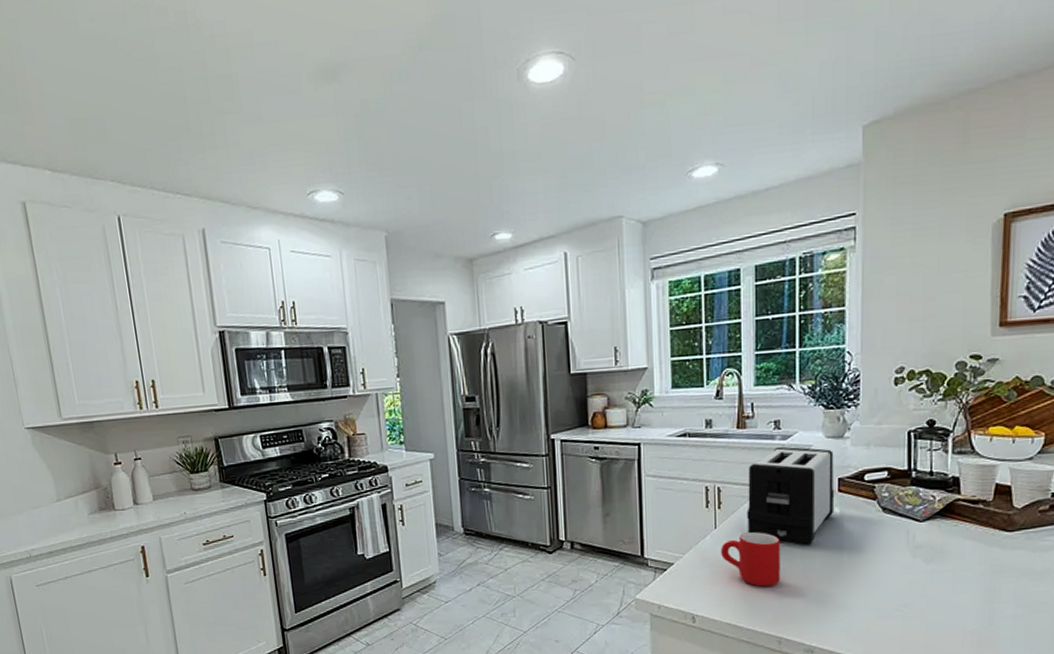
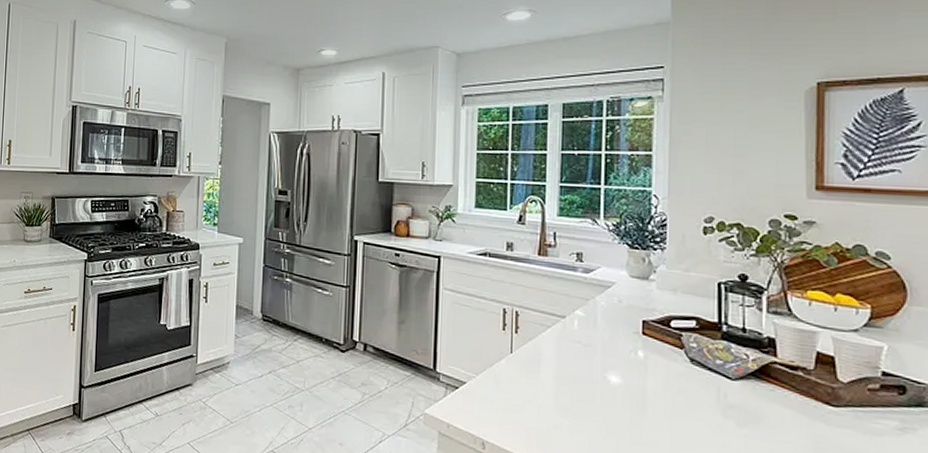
mug: present [721,532,781,587] -> none [516,362,579,424]
toaster: present [747,446,835,545] -> none [544,279,639,386]

